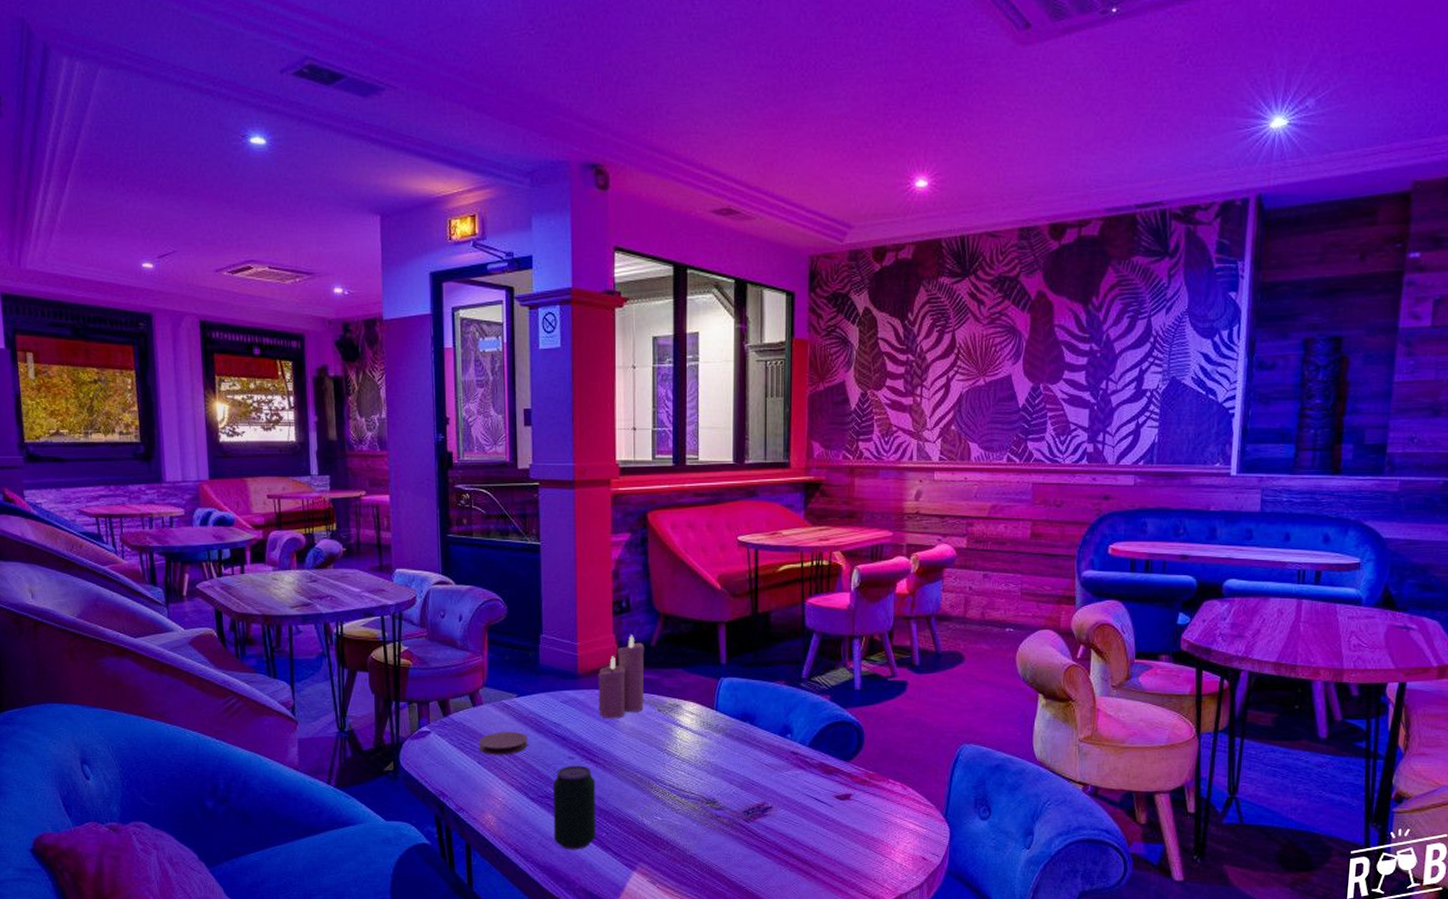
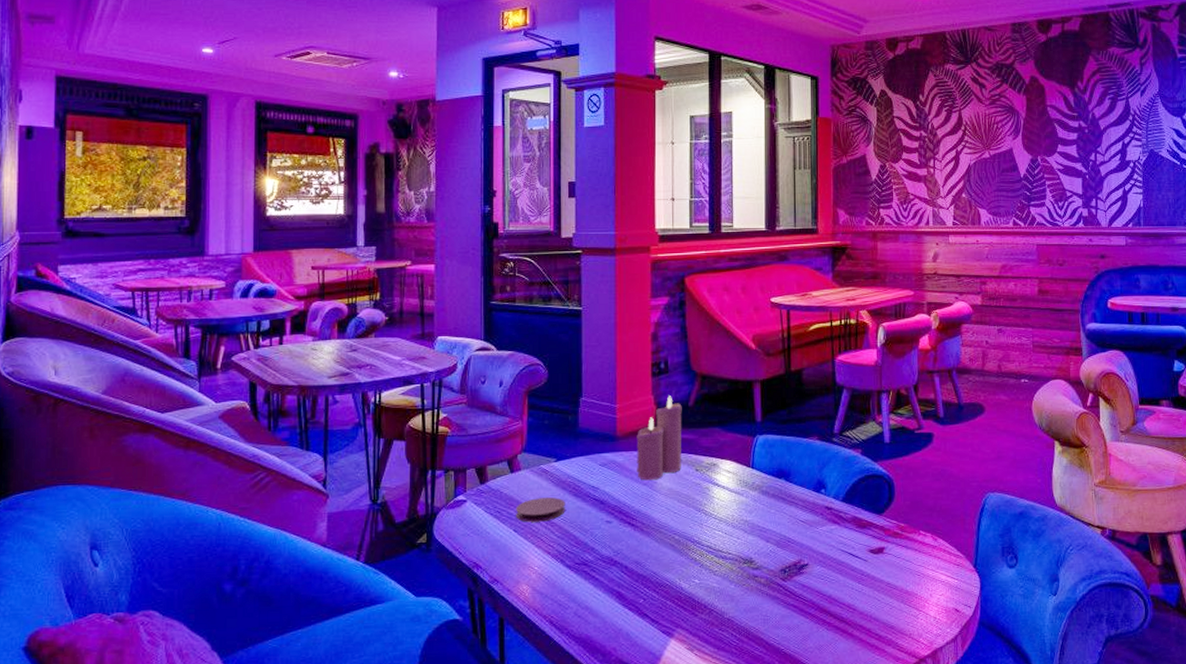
beverage can: present [552,765,597,850] -> none [590,529,634,619]

